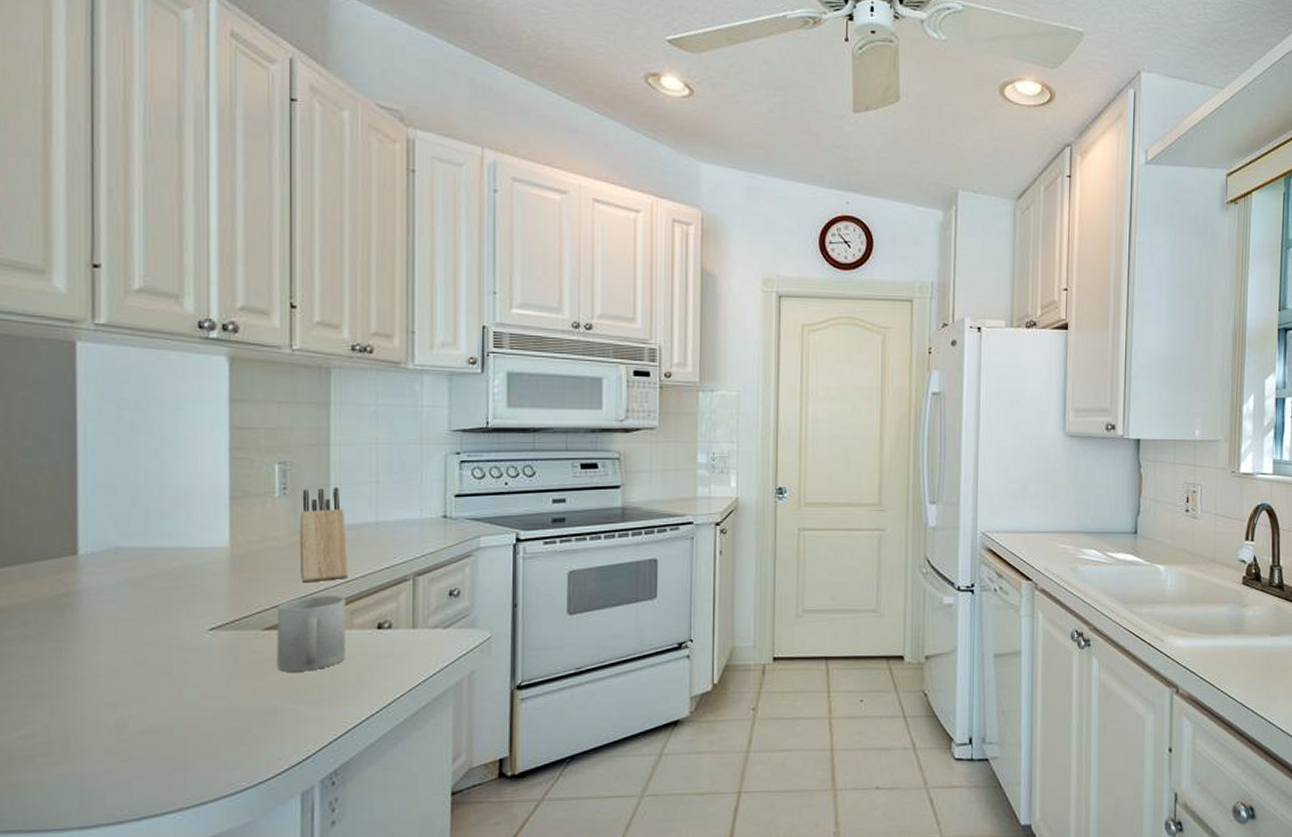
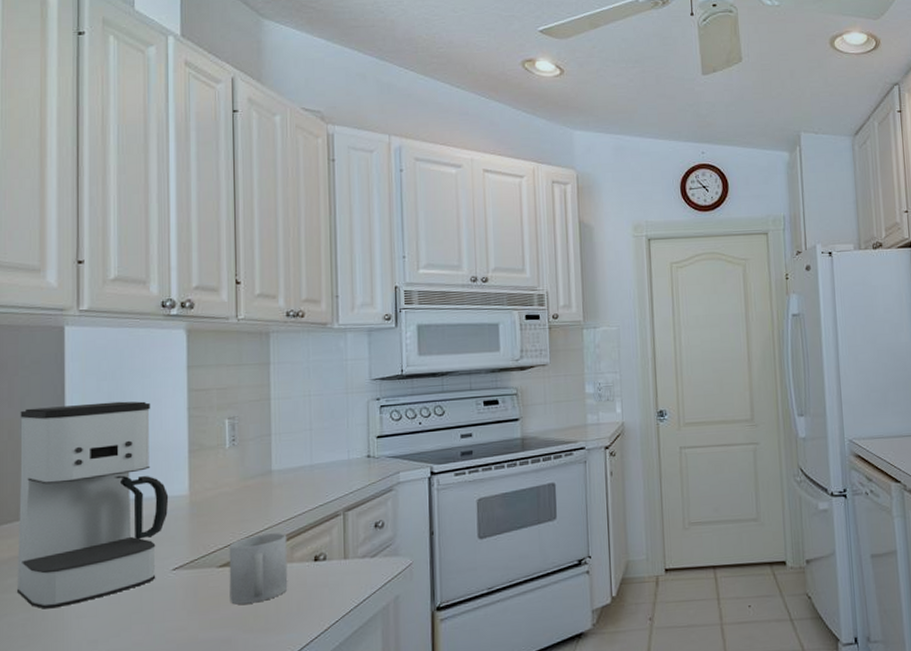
coffee maker: none [17,434,205,666] -> present [16,401,169,609]
knife block: present [299,486,347,583] -> none [246,436,288,523]

